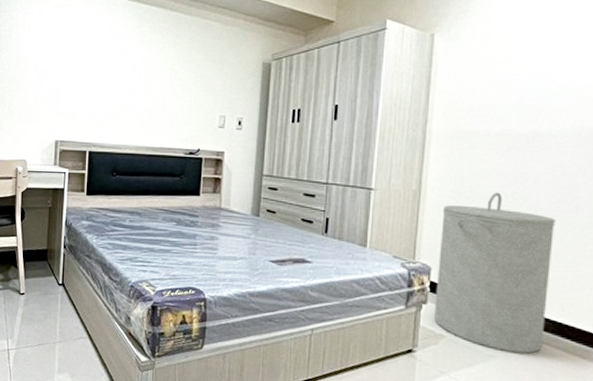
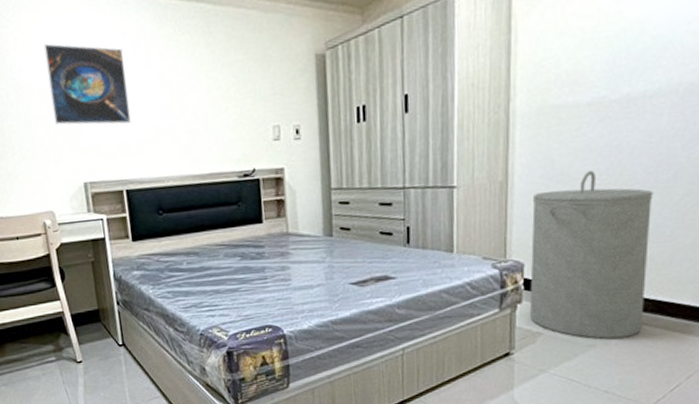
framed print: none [41,28,106,97] -> present [43,43,131,125]

